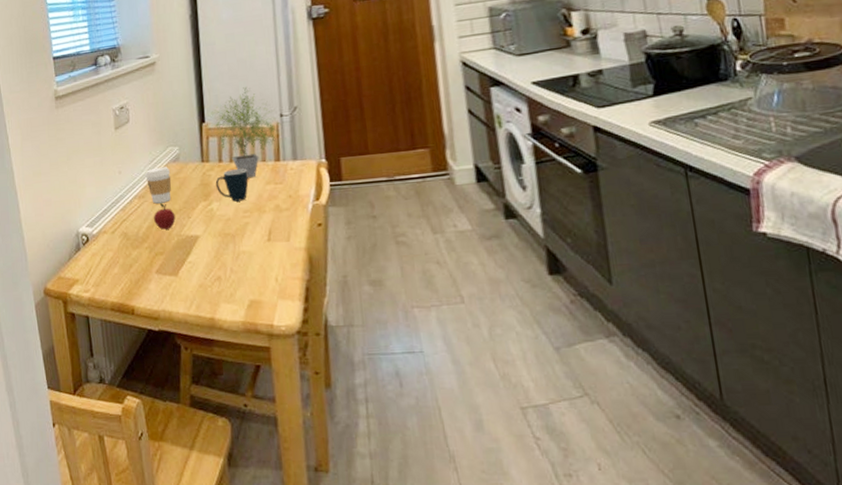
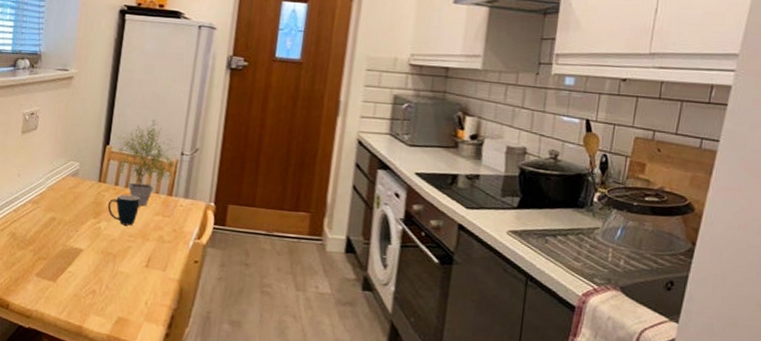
coffee cup: present [145,166,172,204] -> none [43,178,67,213]
apple: present [153,203,176,230] -> none [42,212,64,238]

